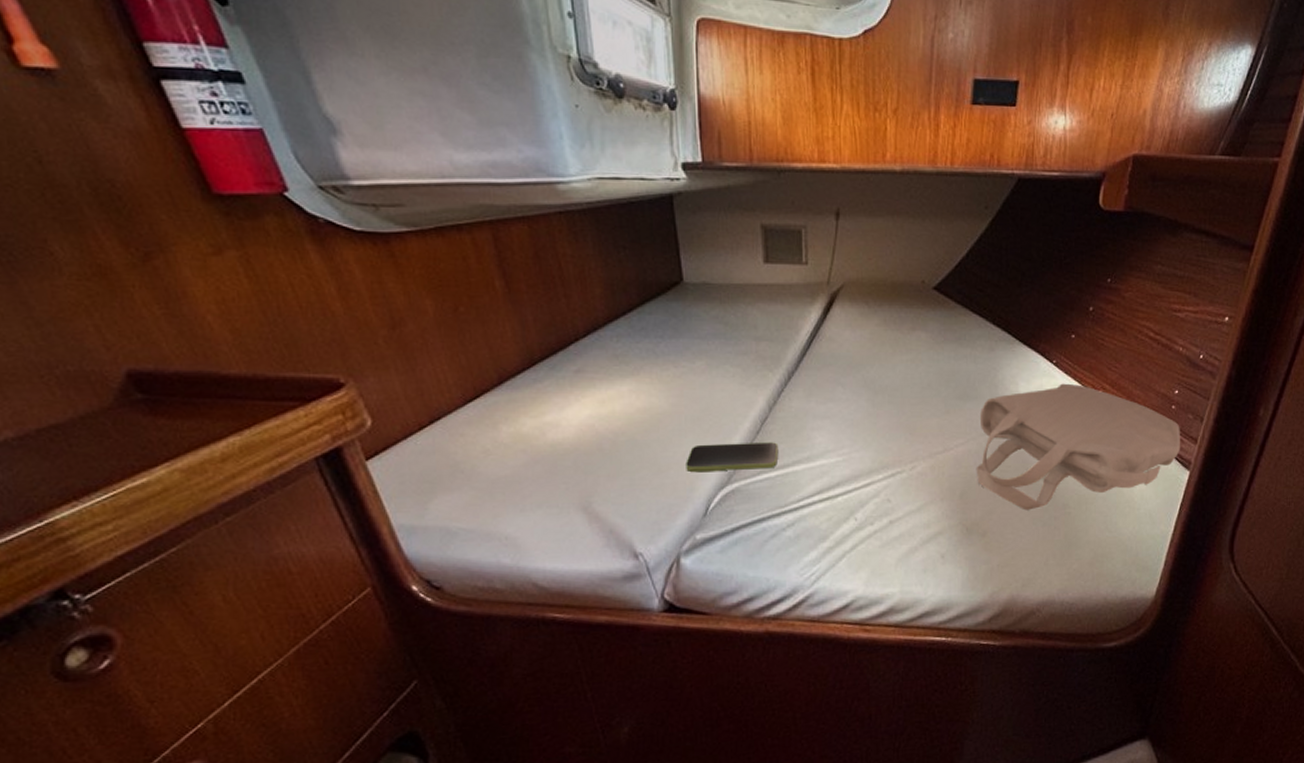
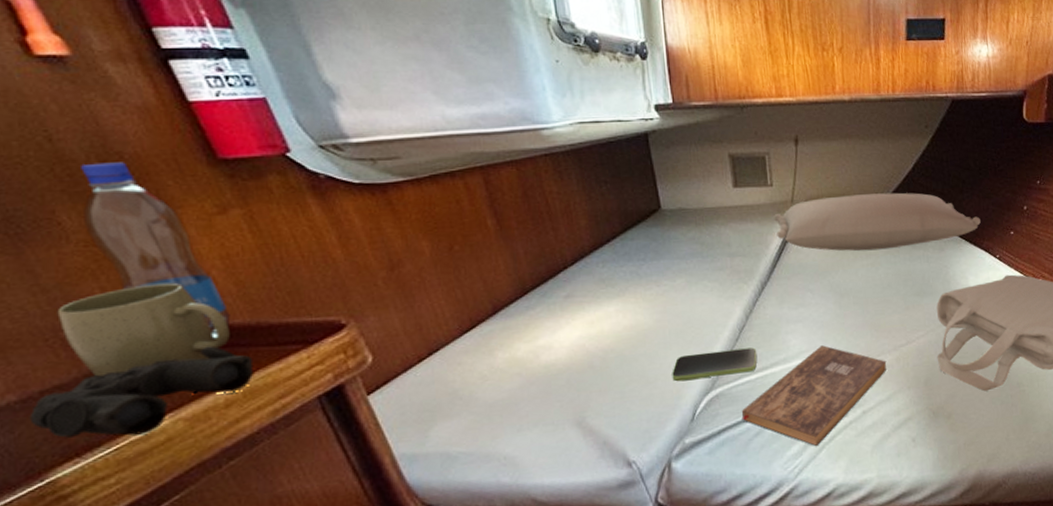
binoculars: none [27,395,251,483] -> present [29,346,254,438]
mug: none [51,325,226,419] -> present [57,282,230,377]
bottle: none [72,190,227,389] -> present [81,162,231,339]
bible: none [757,446,920,555] -> present [741,345,887,447]
pillow: none [807,280,1038,345] -> present [774,192,981,251]

